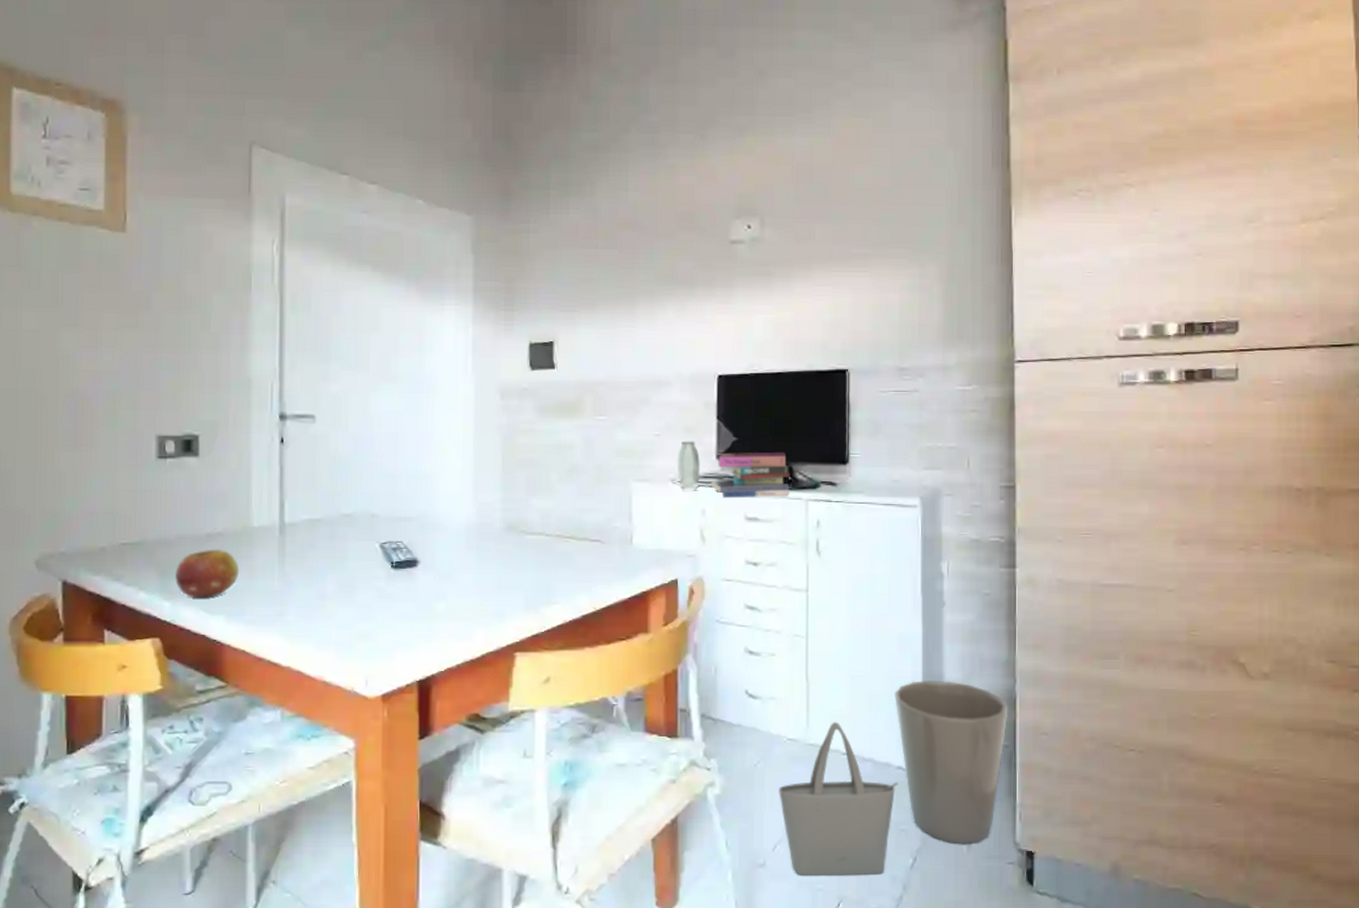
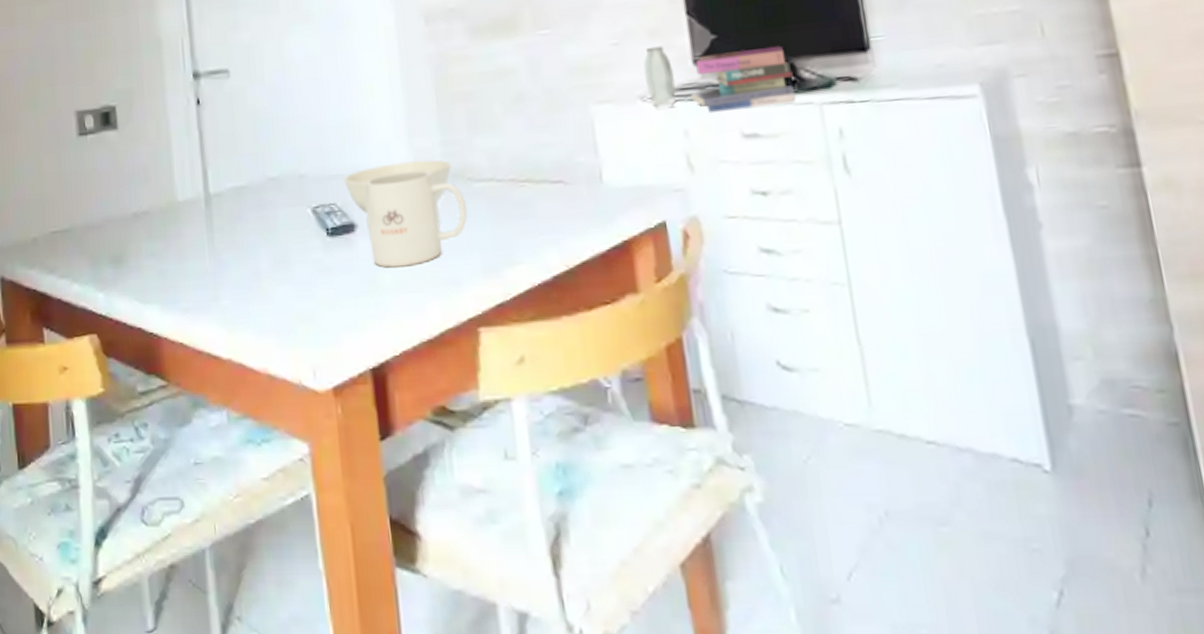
fruit: present [175,549,240,599] -> none [106,229,169,287]
bowl: none [412,512,508,553] -> present [343,159,452,214]
mug: none [428,520,518,599] -> present [365,170,468,268]
shopping bag: present [779,722,899,876] -> none [843,399,1017,616]
trash can: present [894,679,1009,845] -> none [988,332,1176,571]

